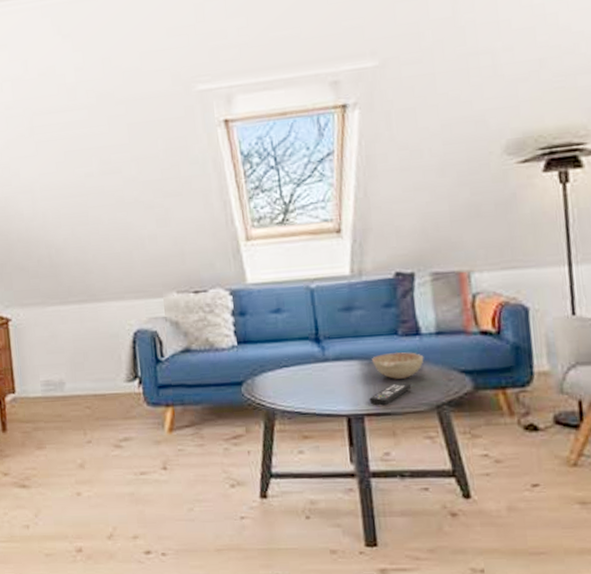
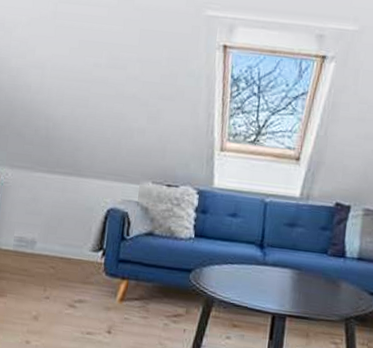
remote control: present [369,381,412,406] -> none [293,292,330,311]
decorative bowl: present [372,352,424,379] -> none [302,268,344,292]

